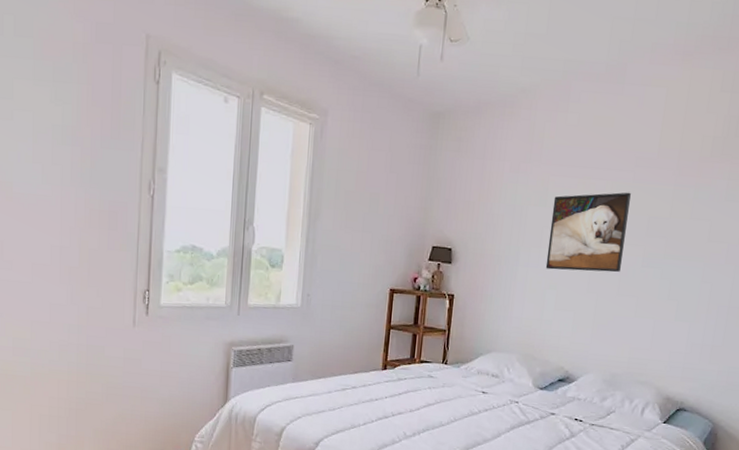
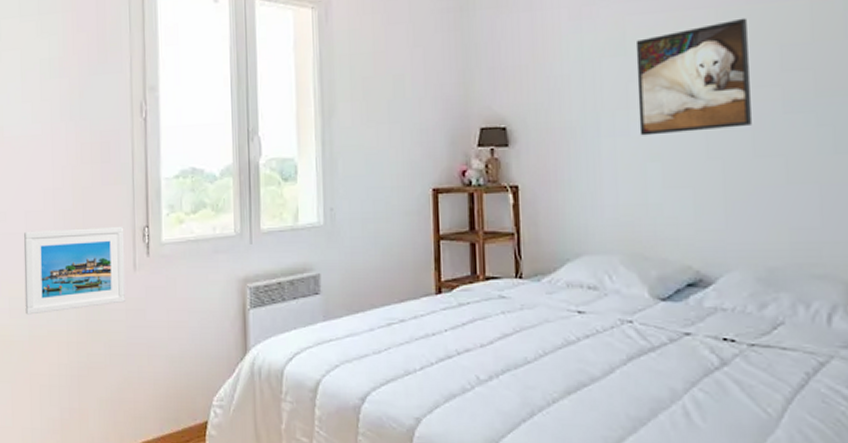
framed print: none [28,281,127,355] -> present [23,226,126,315]

